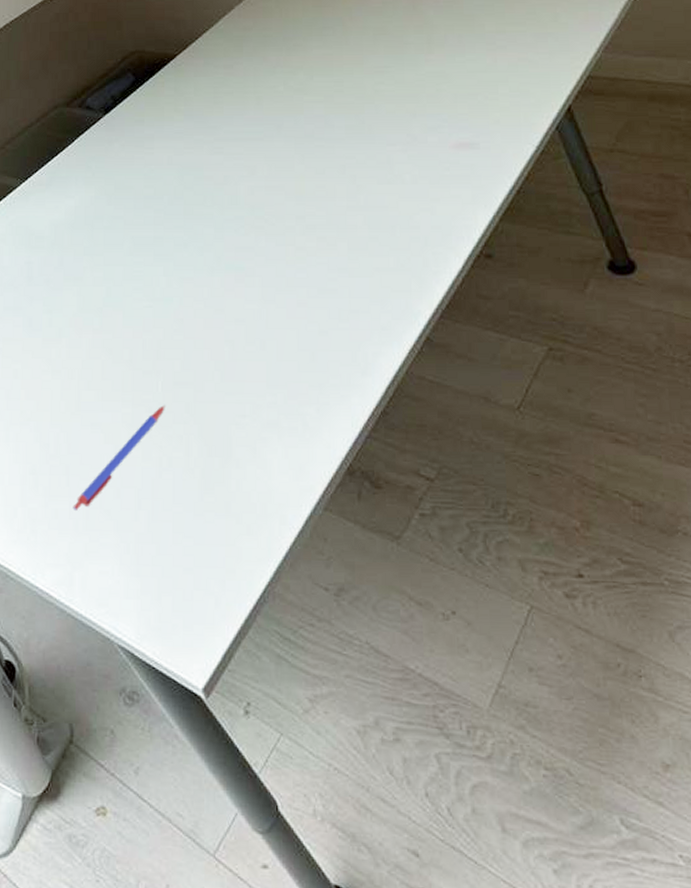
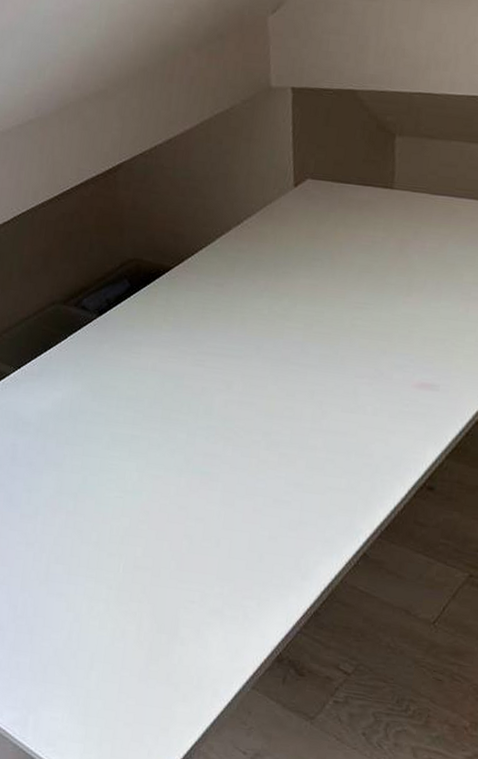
pen: present [73,405,165,512] -> none [33,584,124,666]

